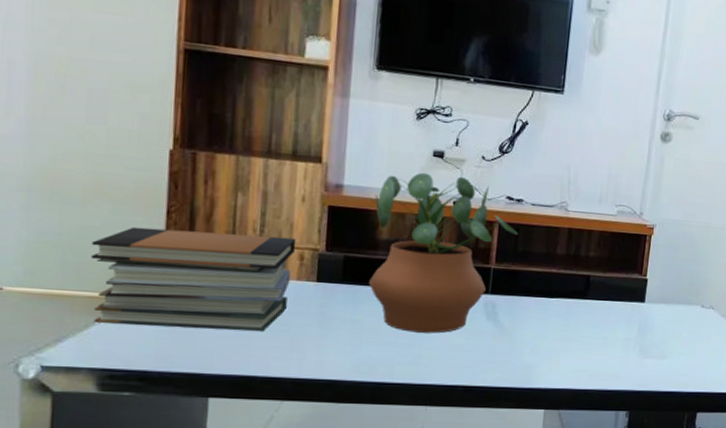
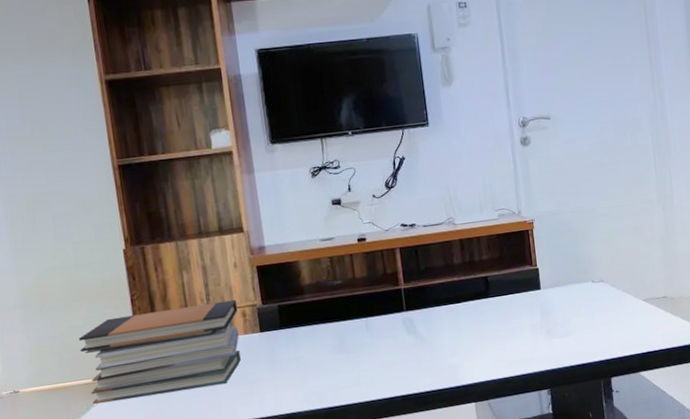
potted plant: present [369,172,519,333] -> none [292,216,418,359]

